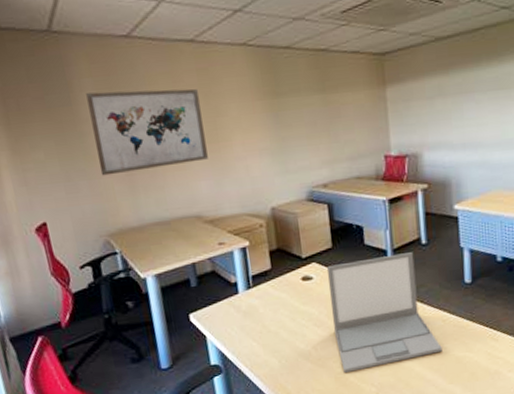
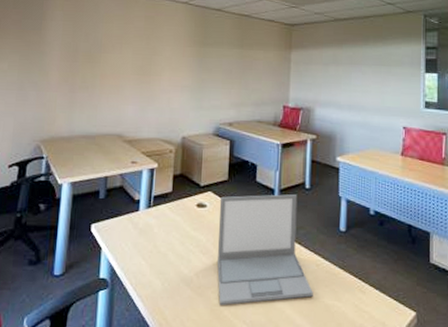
wall art: present [86,88,208,176] -> none [49,22,142,90]

